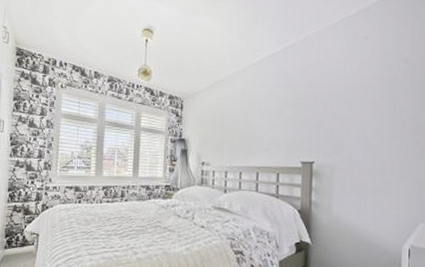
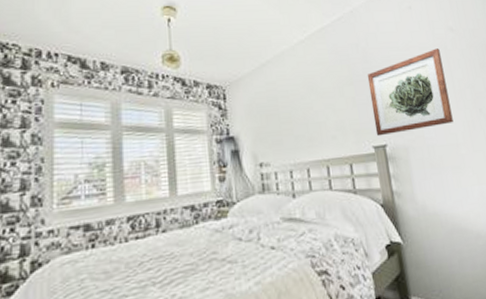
wall art: none [306,79,388,154] -> present [367,48,454,137]

